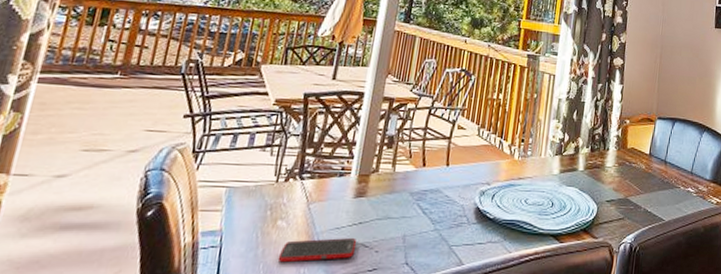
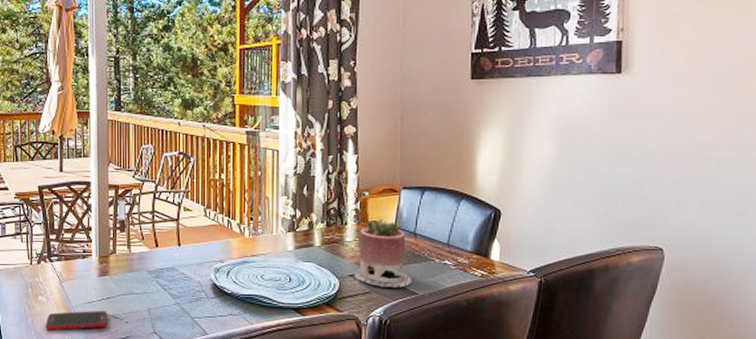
succulent planter: none [610,145,661,214] -> present [353,218,412,288]

